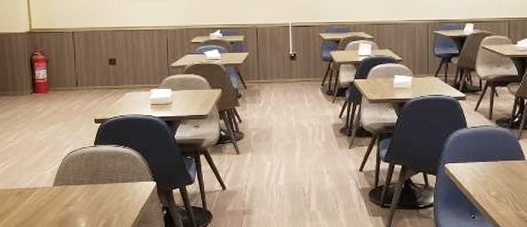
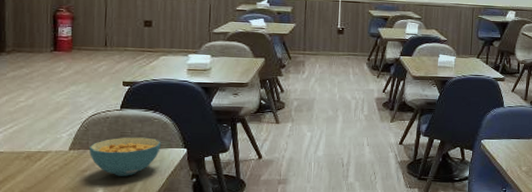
cereal bowl: none [70,172,133,210] -> present [88,137,162,176]

